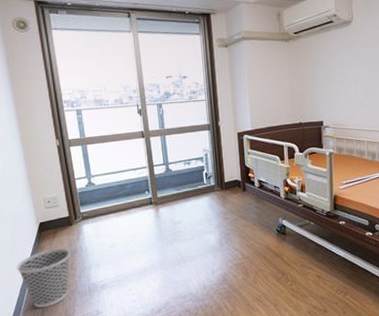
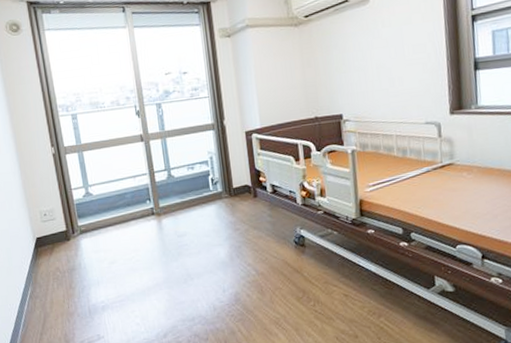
wastebasket: present [16,248,70,309] -> none [13,265,69,332]

